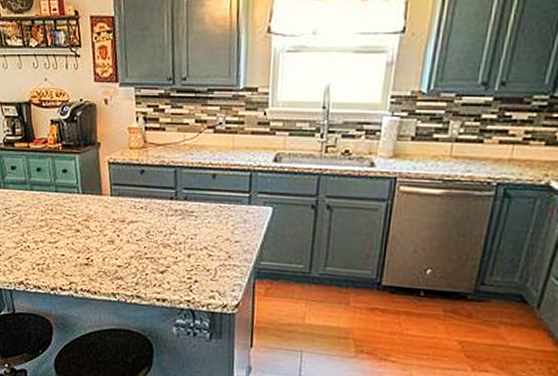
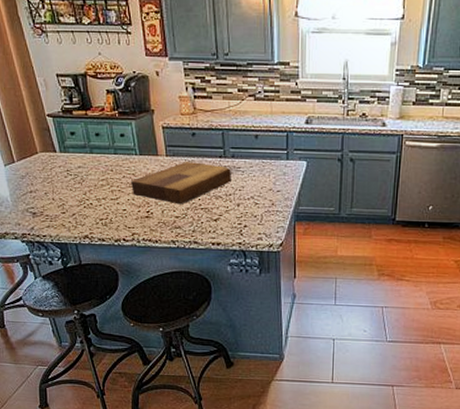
cutting board: none [71,202,184,252] -> present [131,161,232,205]

